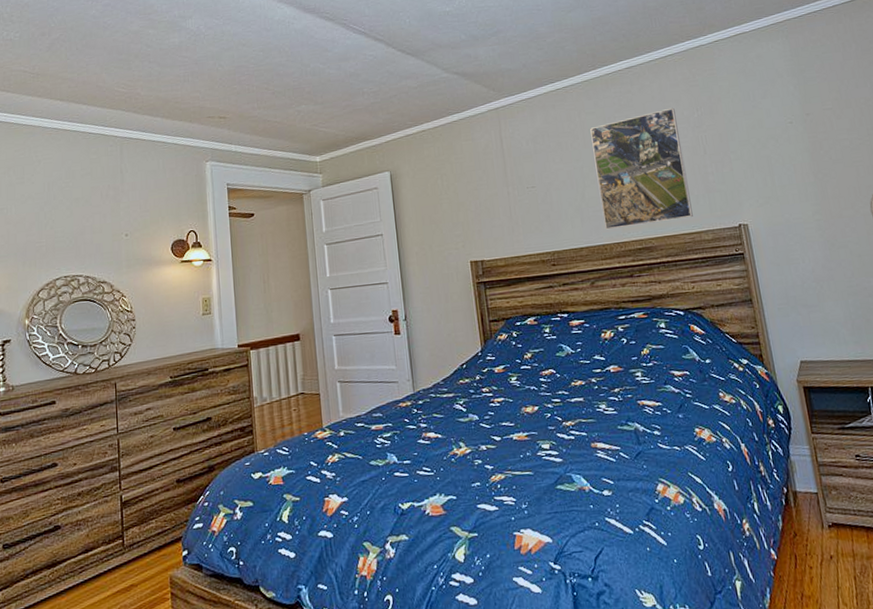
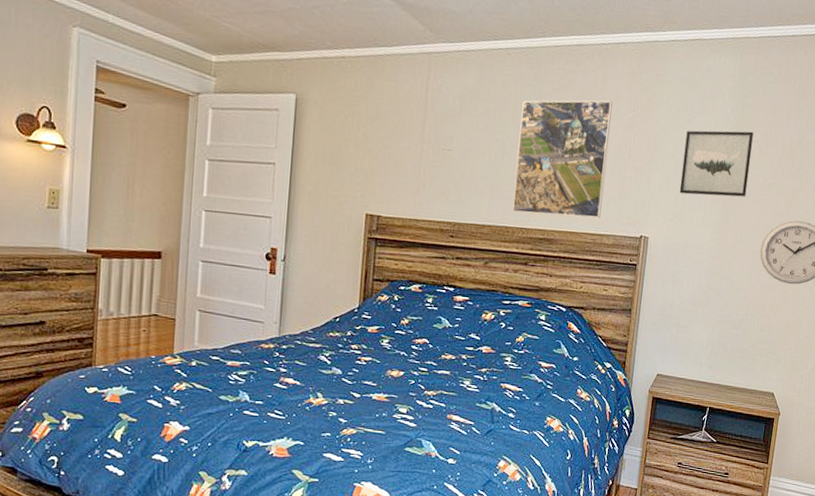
wall art: none [755,101,837,176] -> present [679,130,754,198]

